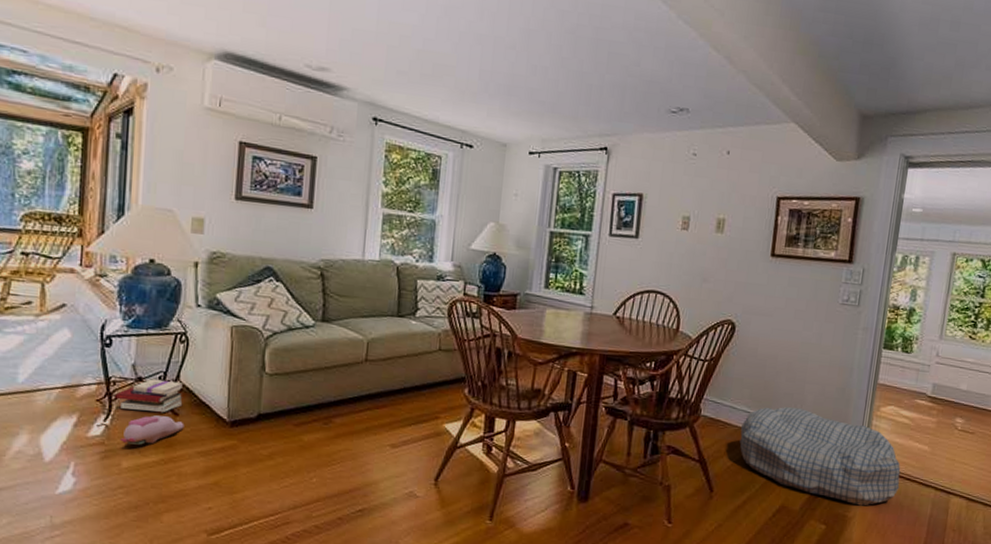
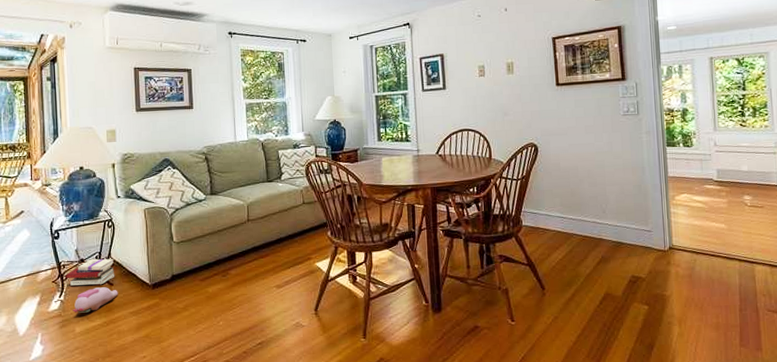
dog bed: present [739,407,901,506] -> none [558,207,707,285]

